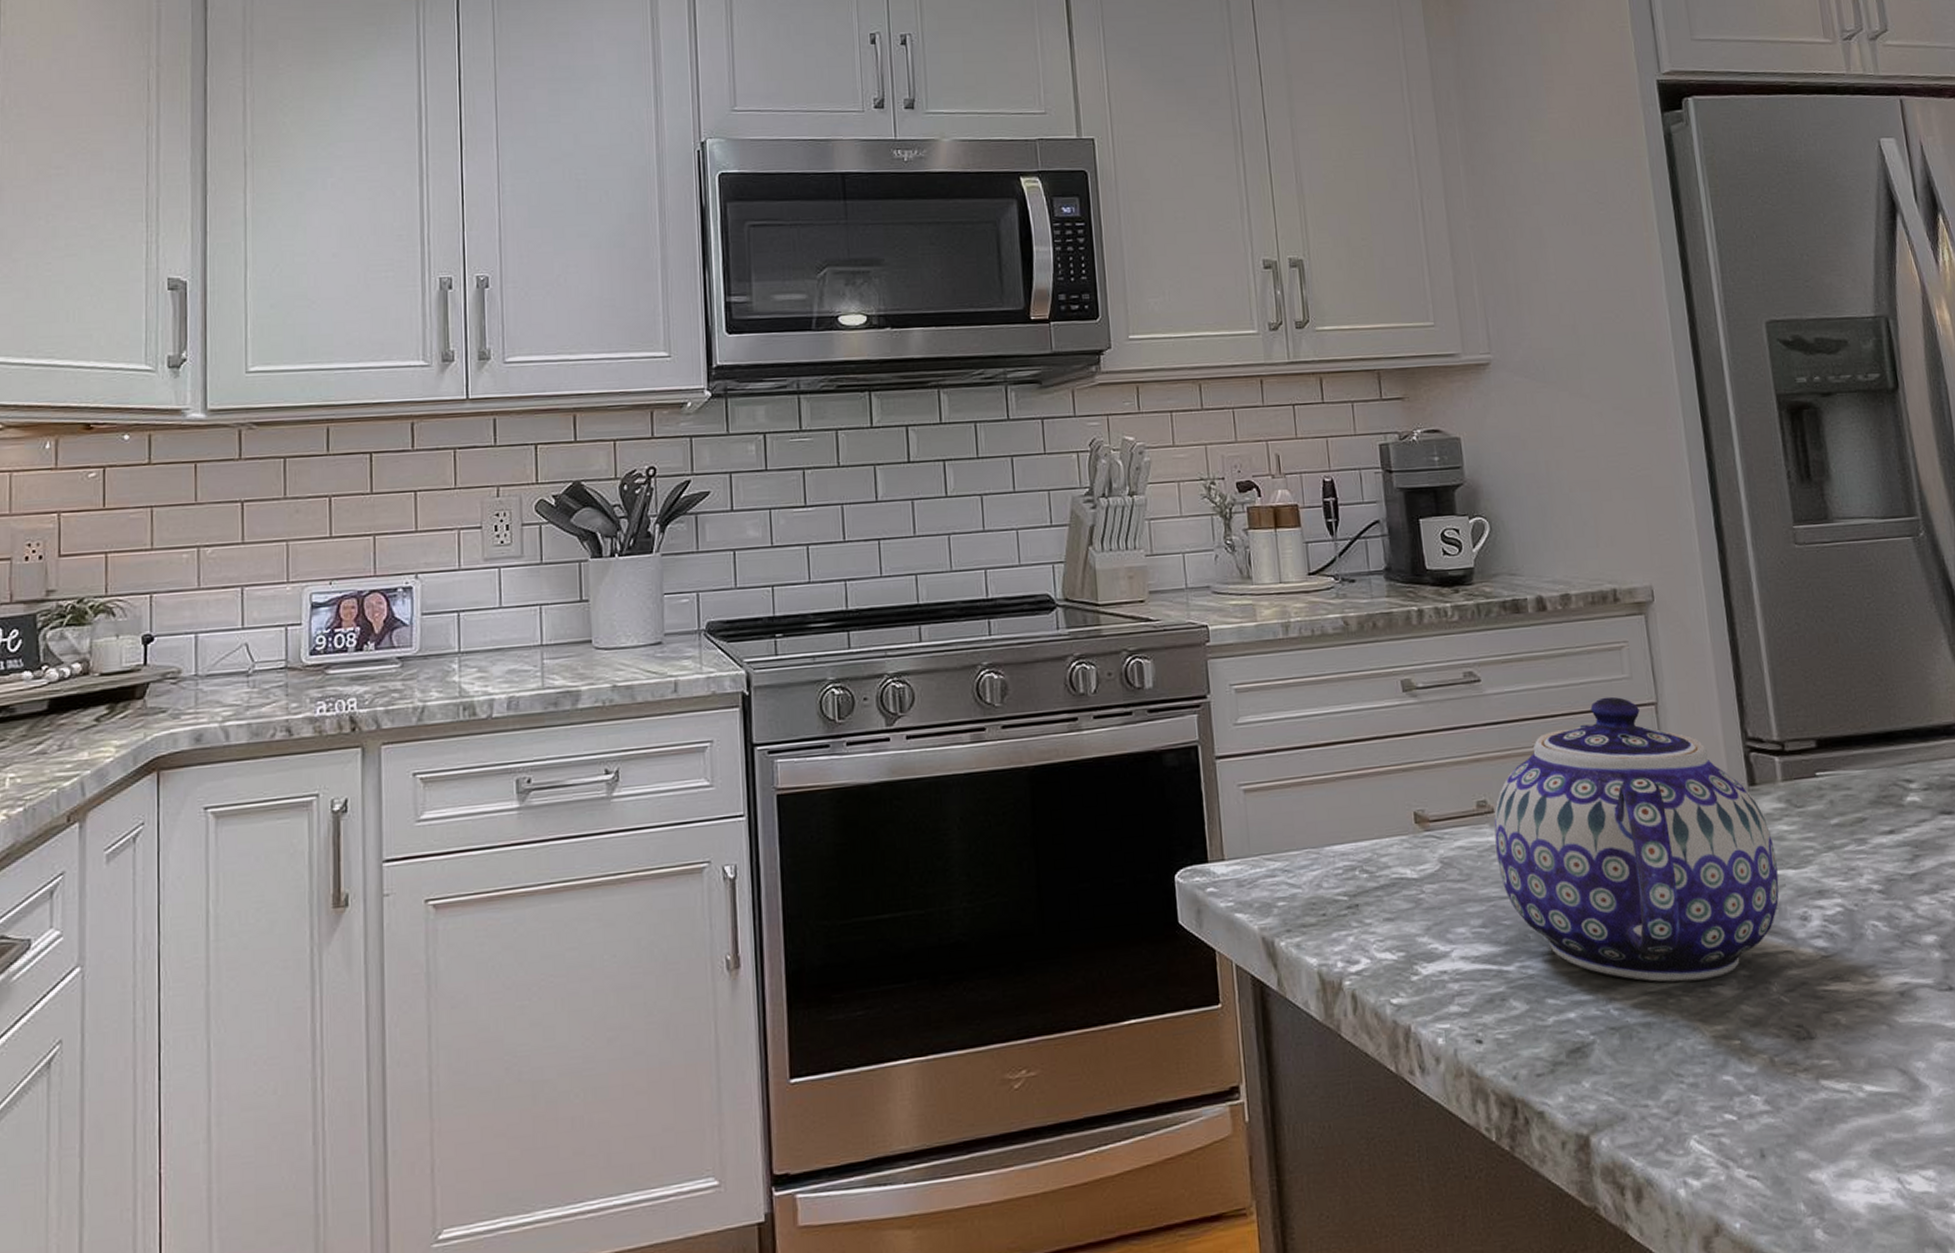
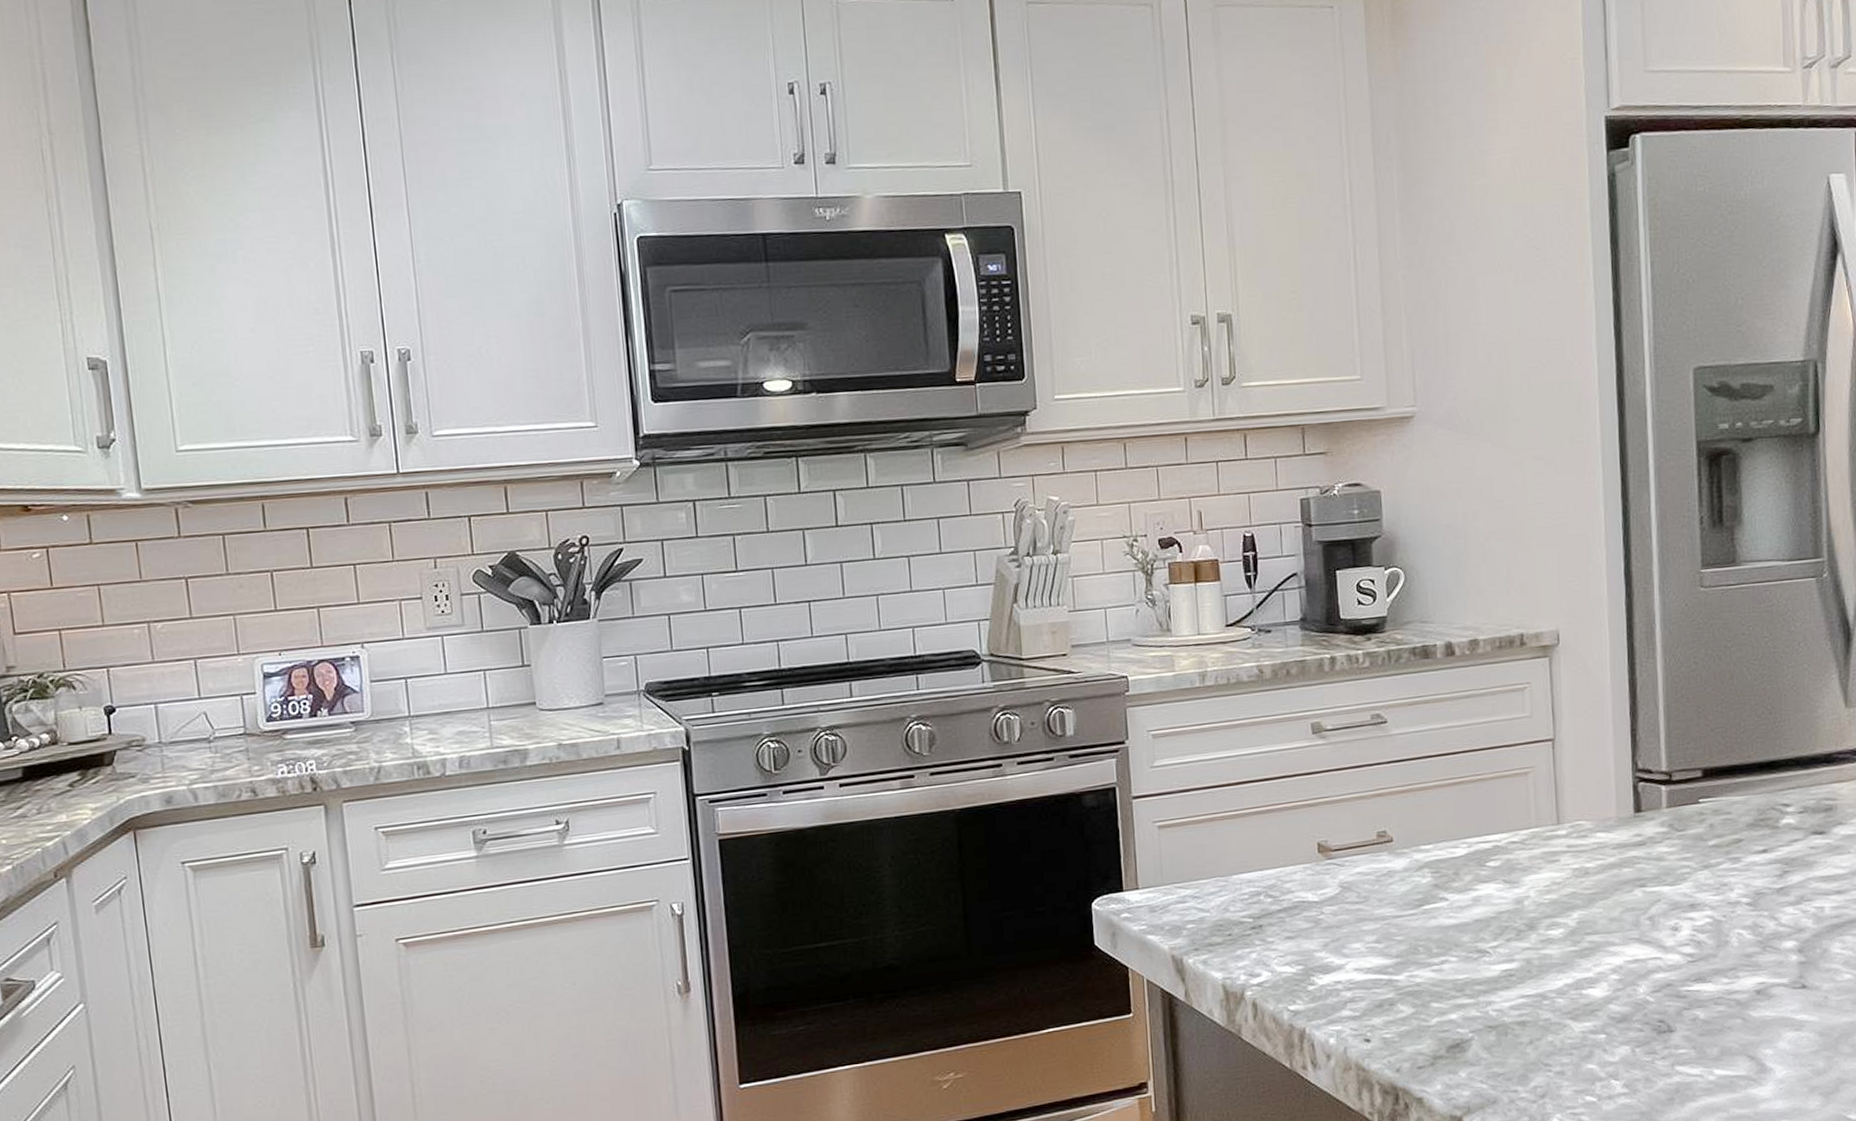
teapot: present [1493,696,1779,982] -> none [1392,734,1655,987]

